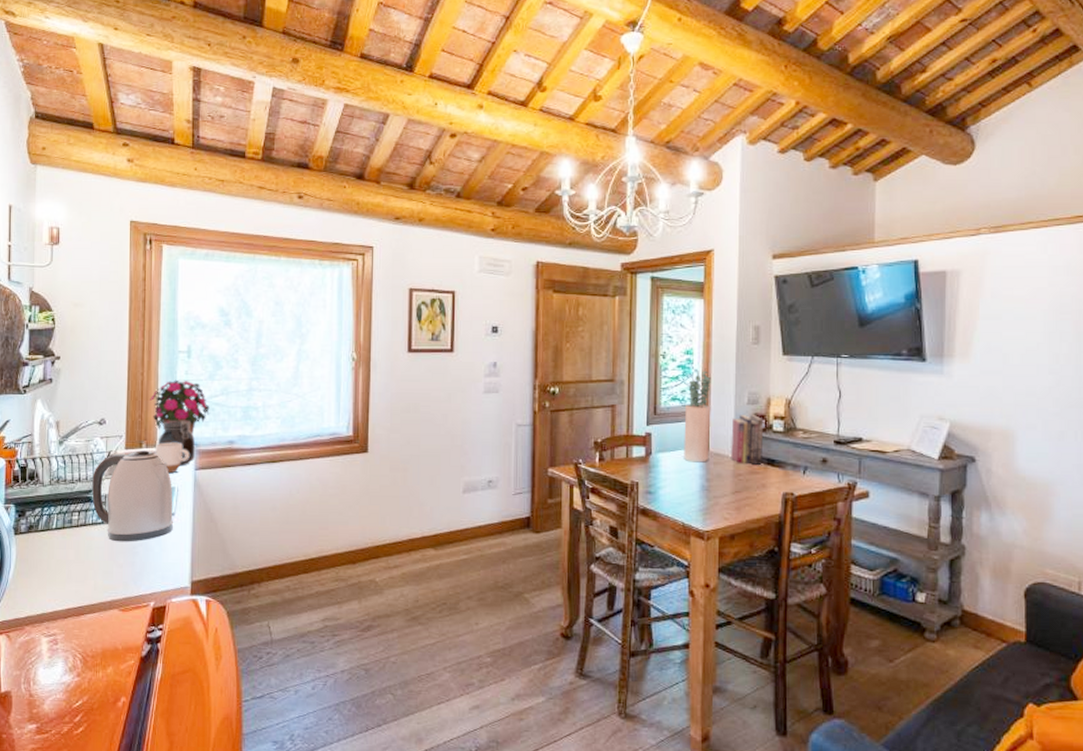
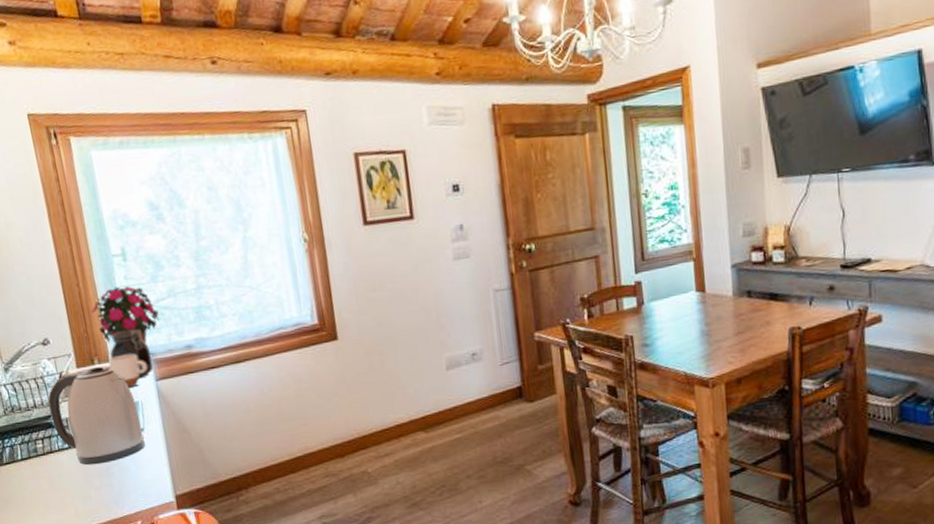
vase: present [684,368,711,464] -> none [675,202,706,308]
books: present [730,415,764,465] -> none [727,248,765,304]

